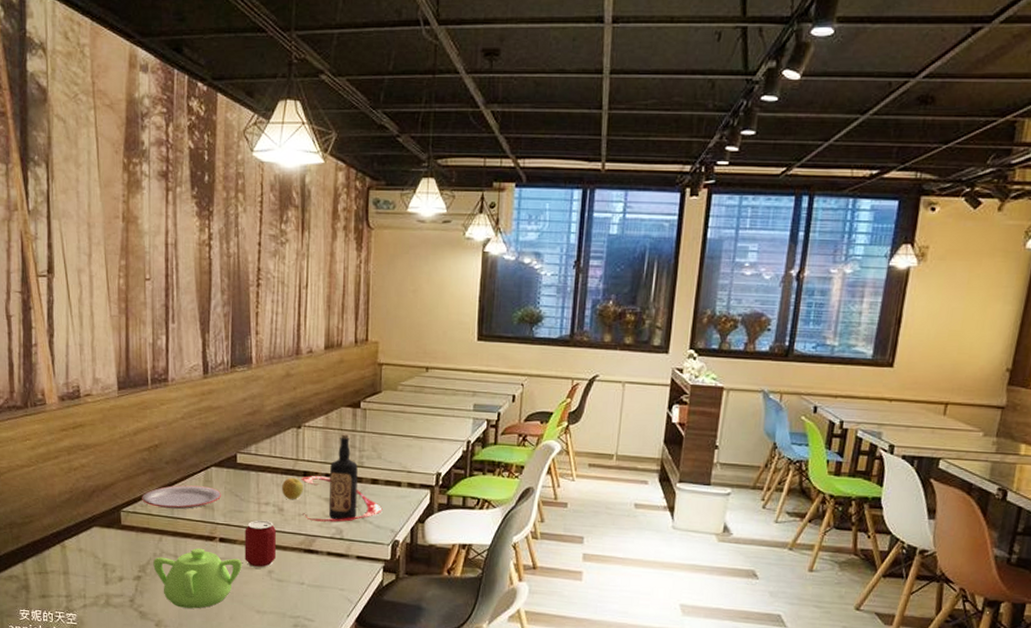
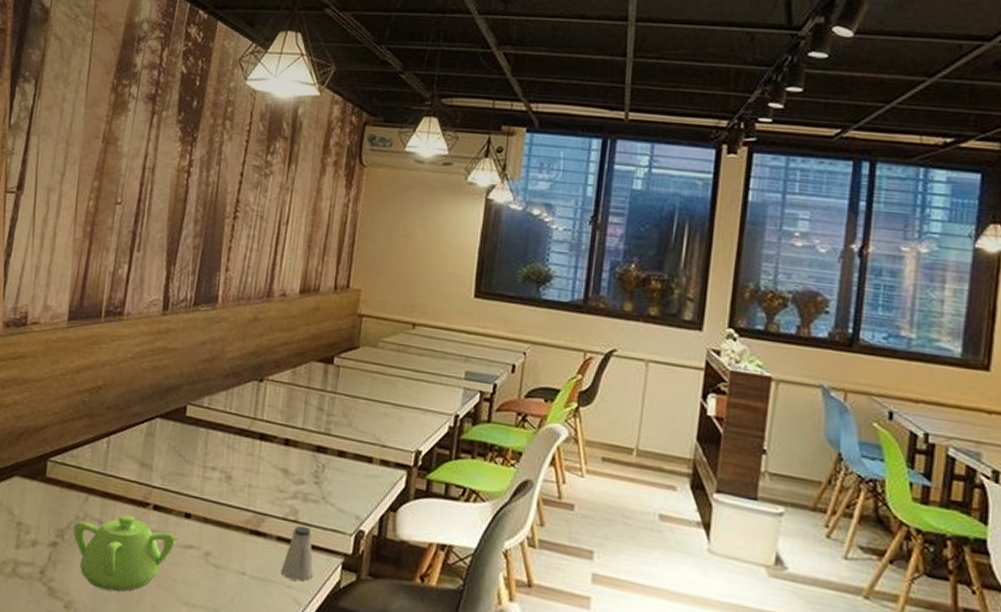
plate: present [142,485,222,510] -> none [73,436,164,466]
can: present [245,520,276,569] -> none [179,487,220,549]
apple: present [281,477,304,500] -> none [232,439,259,467]
bottle: present [301,433,383,522] -> none [253,392,348,501]
saltshaker: none [333,542,360,585] -> present [280,526,313,582]

